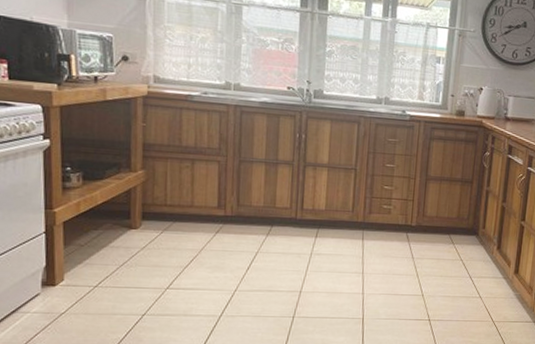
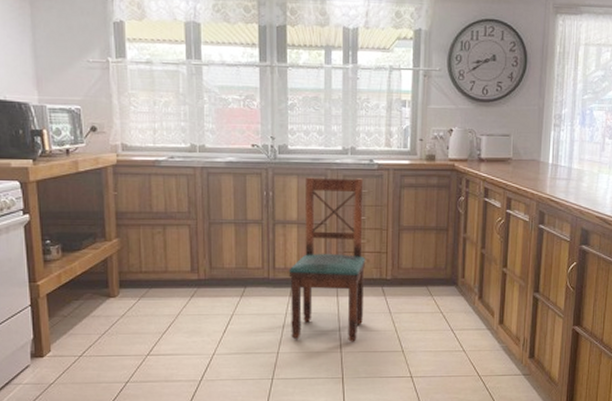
dining chair: none [314,123,395,285] -> present [289,177,365,342]

